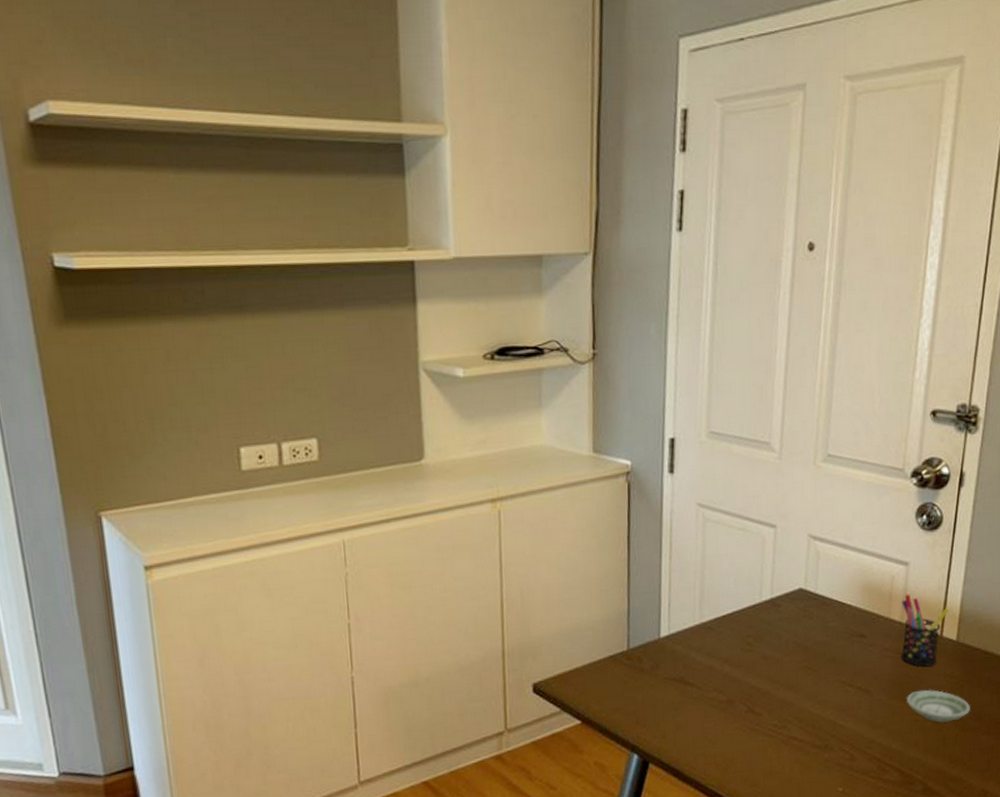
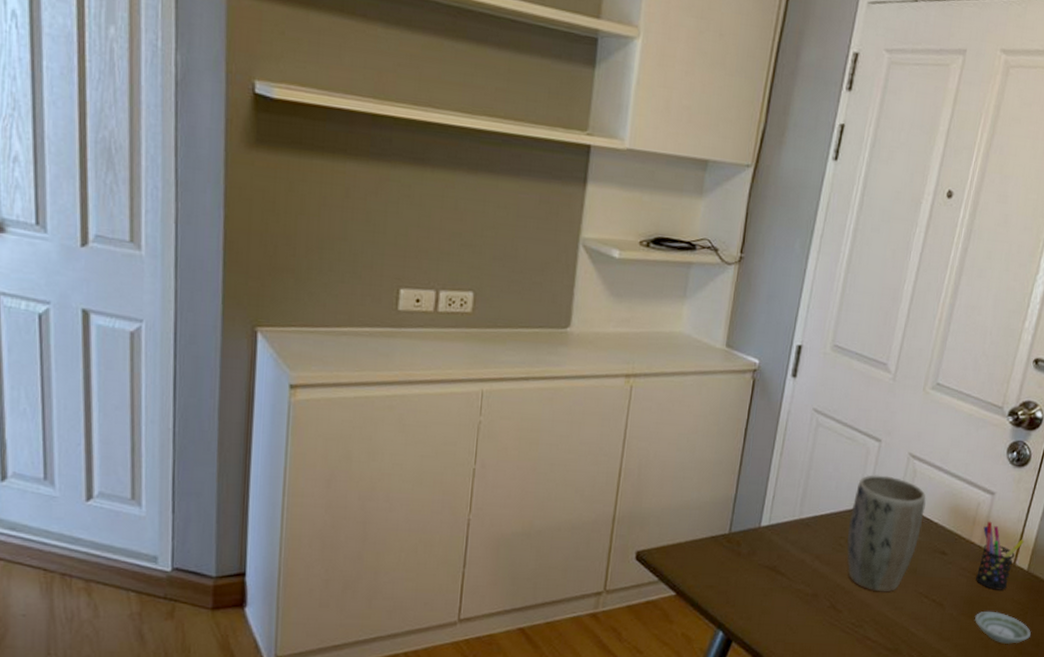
plant pot: none [754,562,835,688] -> present [847,475,926,592]

